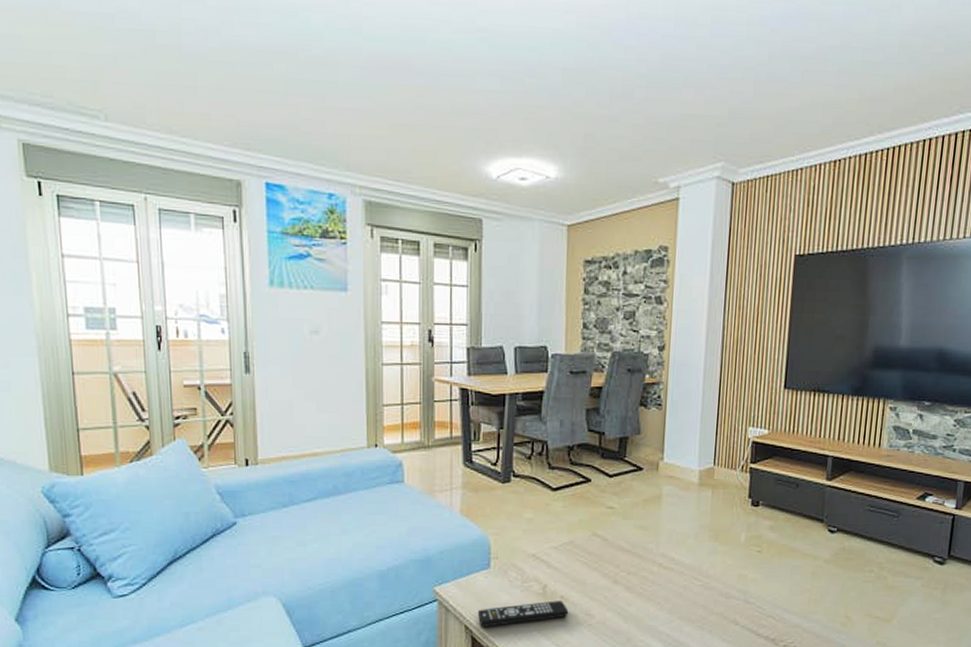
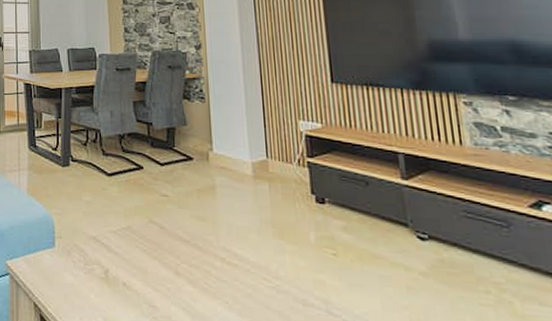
remote control: present [477,601,569,627] -> none [45,287,132,308]

